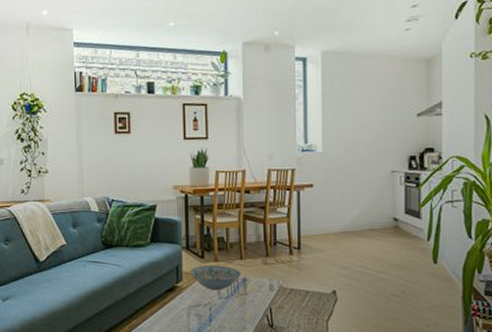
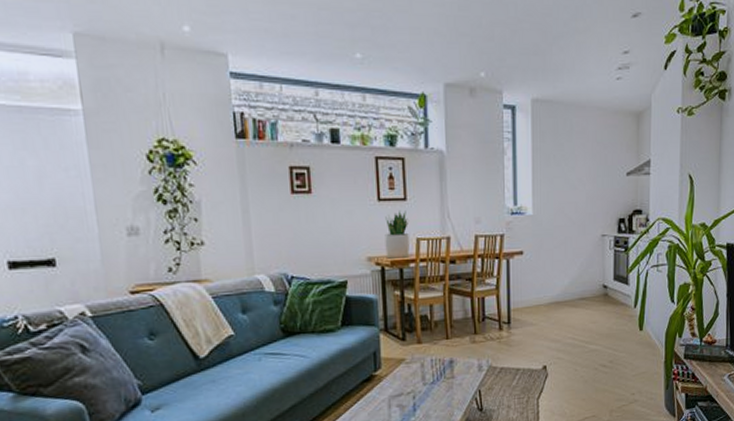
decorative bowl: present [190,265,241,290] -> none [389,347,447,376]

